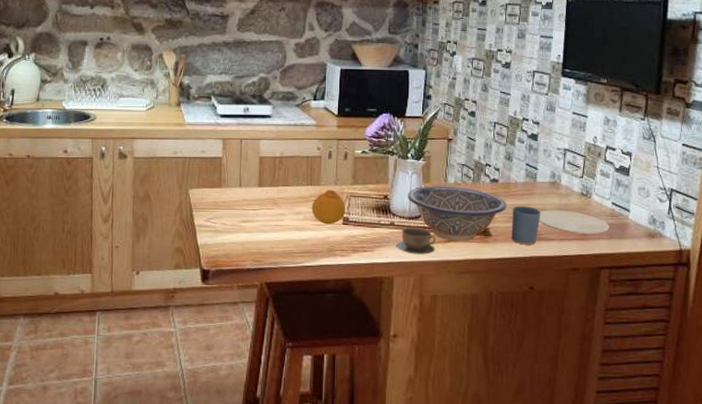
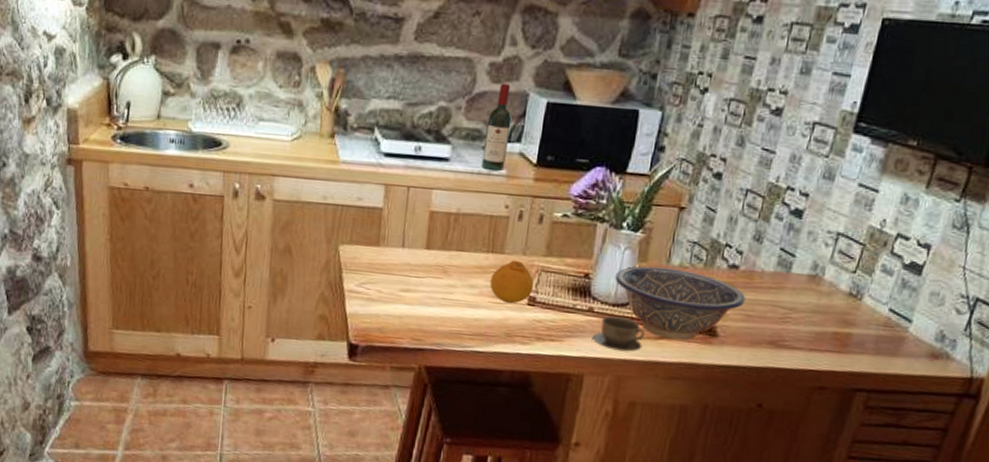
wine bottle: none [296,58,316,123] -> present [481,83,512,172]
mug: present [511,206,541,245] -> none [743,301,790,353]
plate: present [539,210,609,234] -> none [784,310,879,348]

